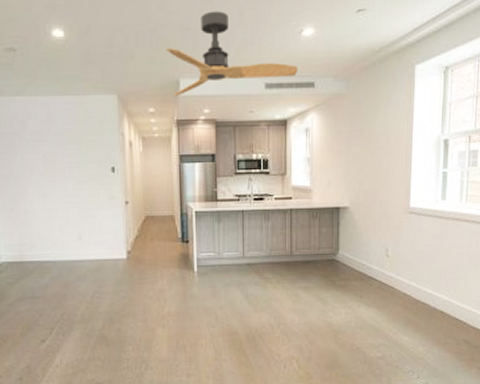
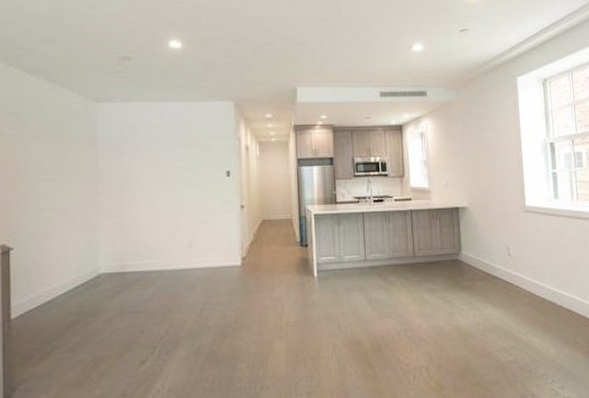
ceiling fan: present [167,11,298,95] -> none [284,28,410,102]

